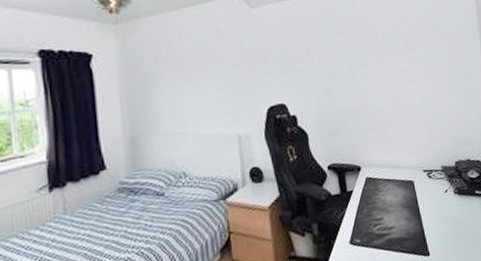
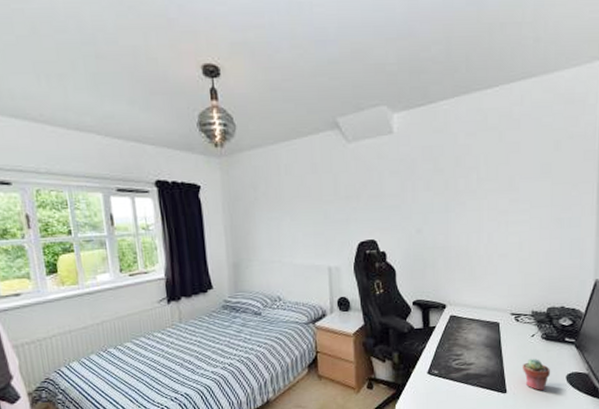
potted succulent: none [441,215,467,249] -> present [523,358,550,391]

